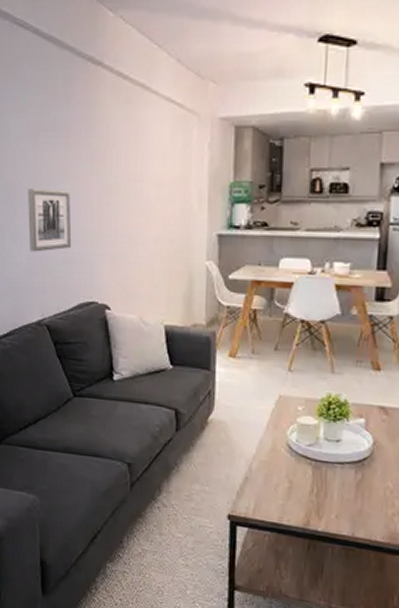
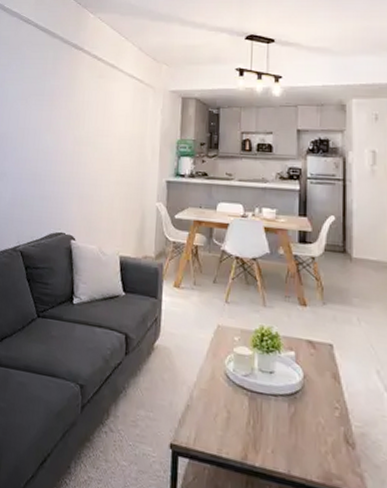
wall art: present [28,189,72,252] -> none [13,138,51,189]

